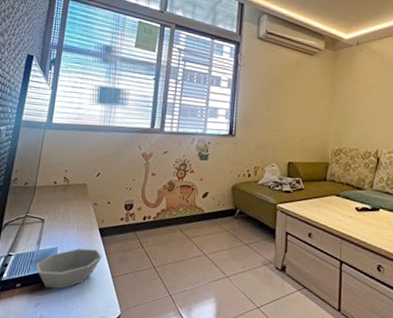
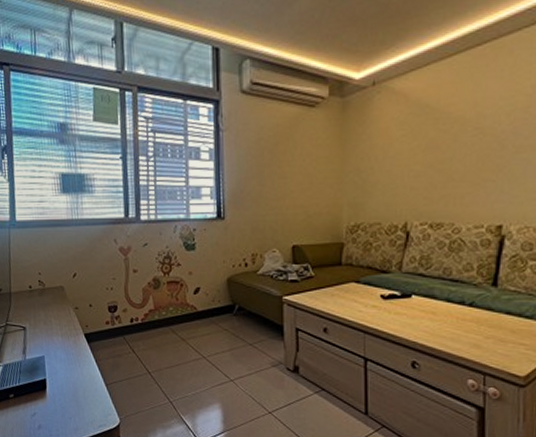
bowl: present [36,248,102,289] -> none [25,356,92,398]

